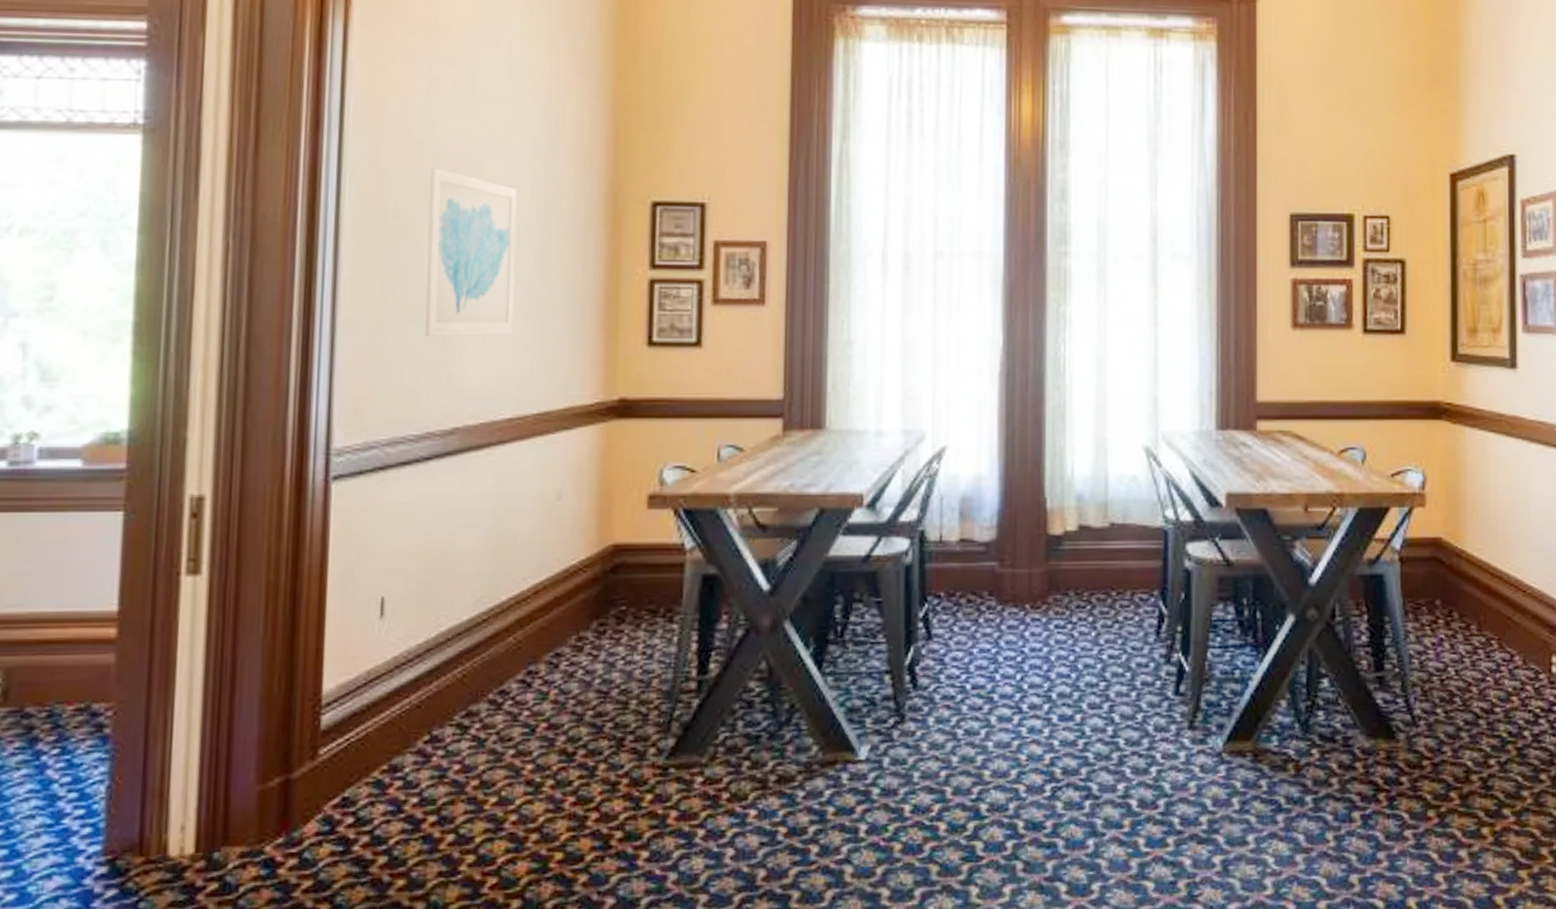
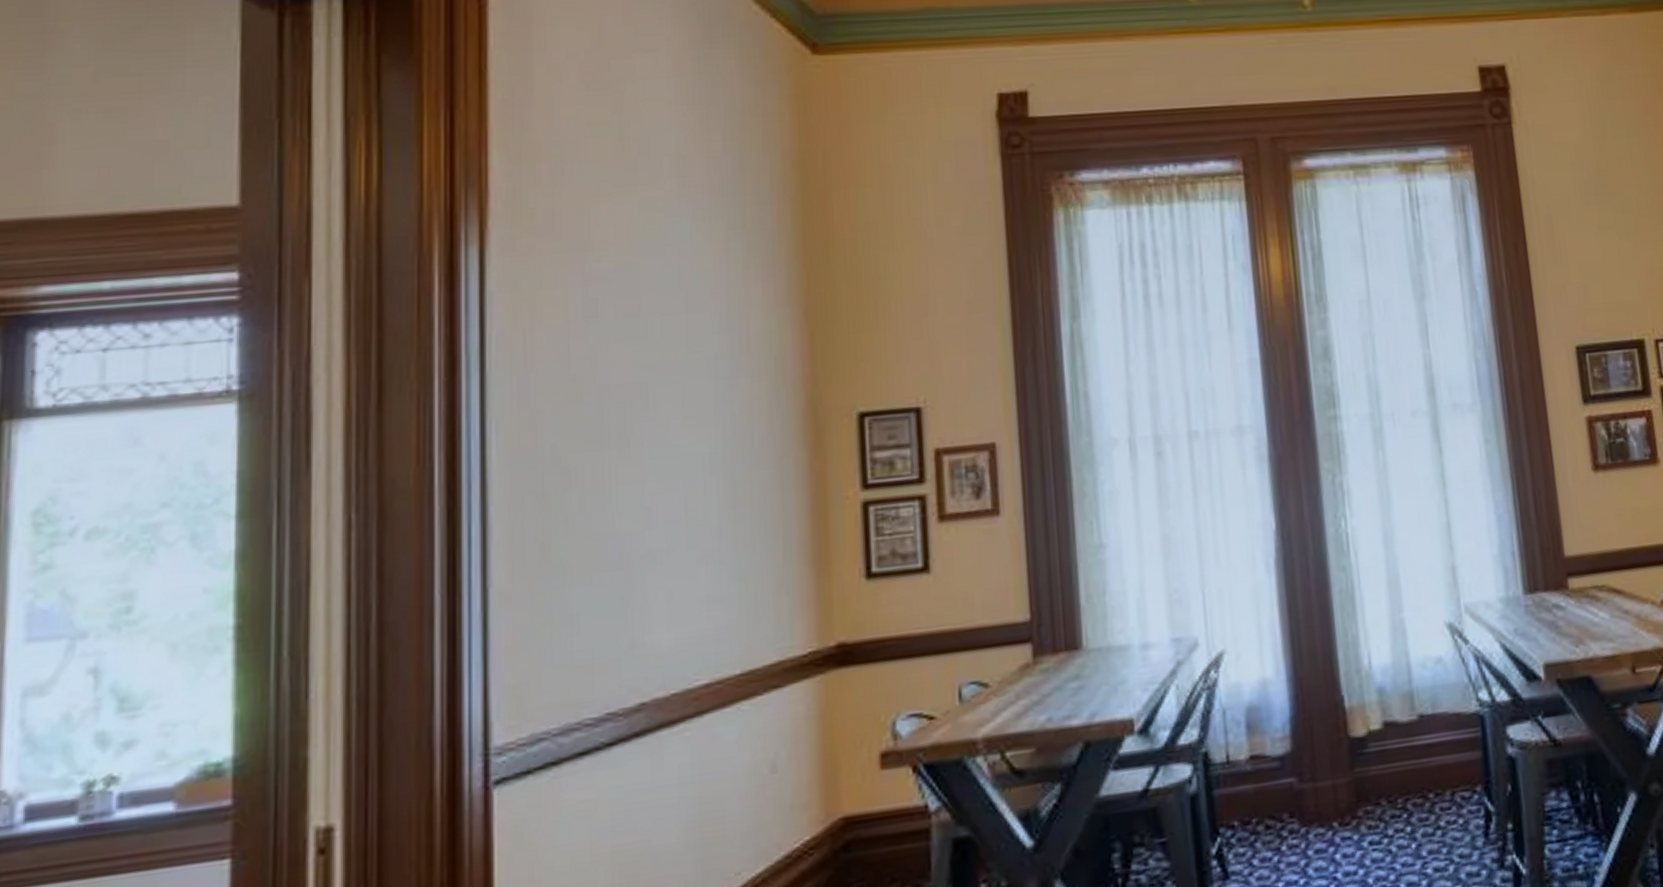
wall art: present [425,168,518,337] -> none [593,403,705,600]

